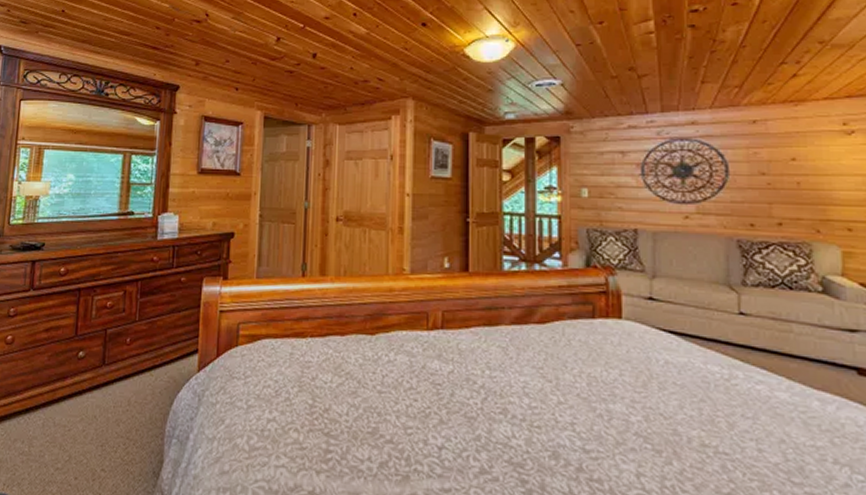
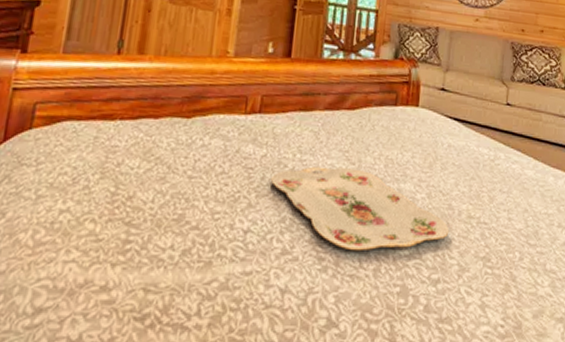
serving tray: none [461,383,678,476] -> present [271,166,450,251]

